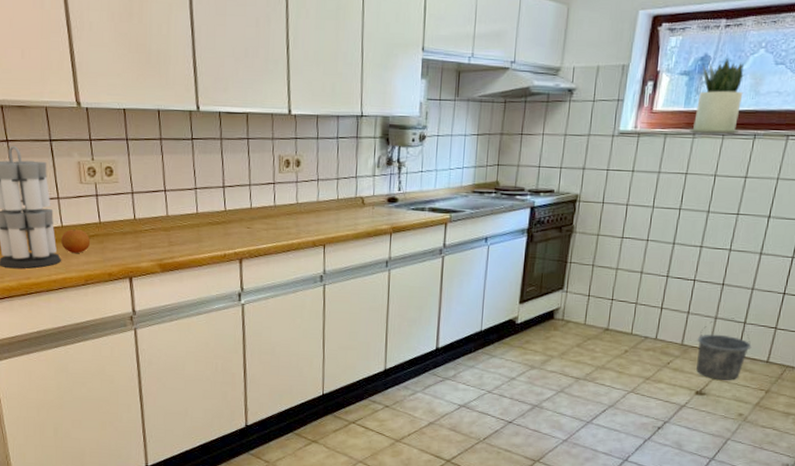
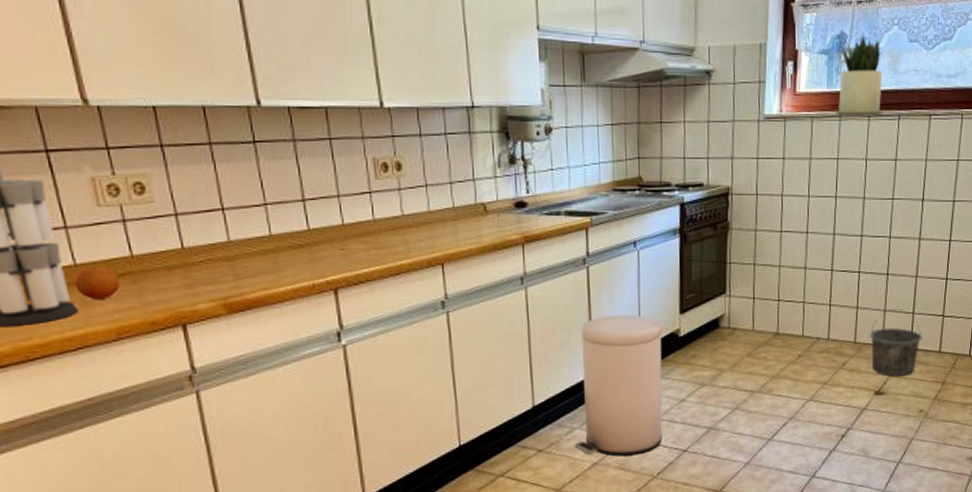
pedal bin: none [415,299,506,421] -> present [574,315,666,457]

